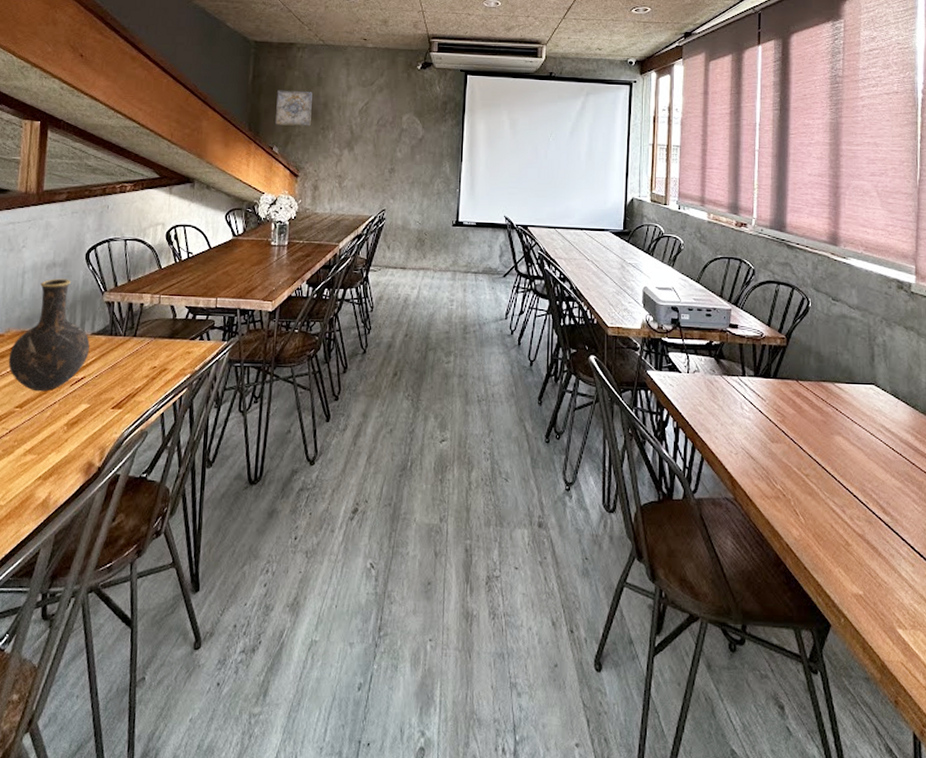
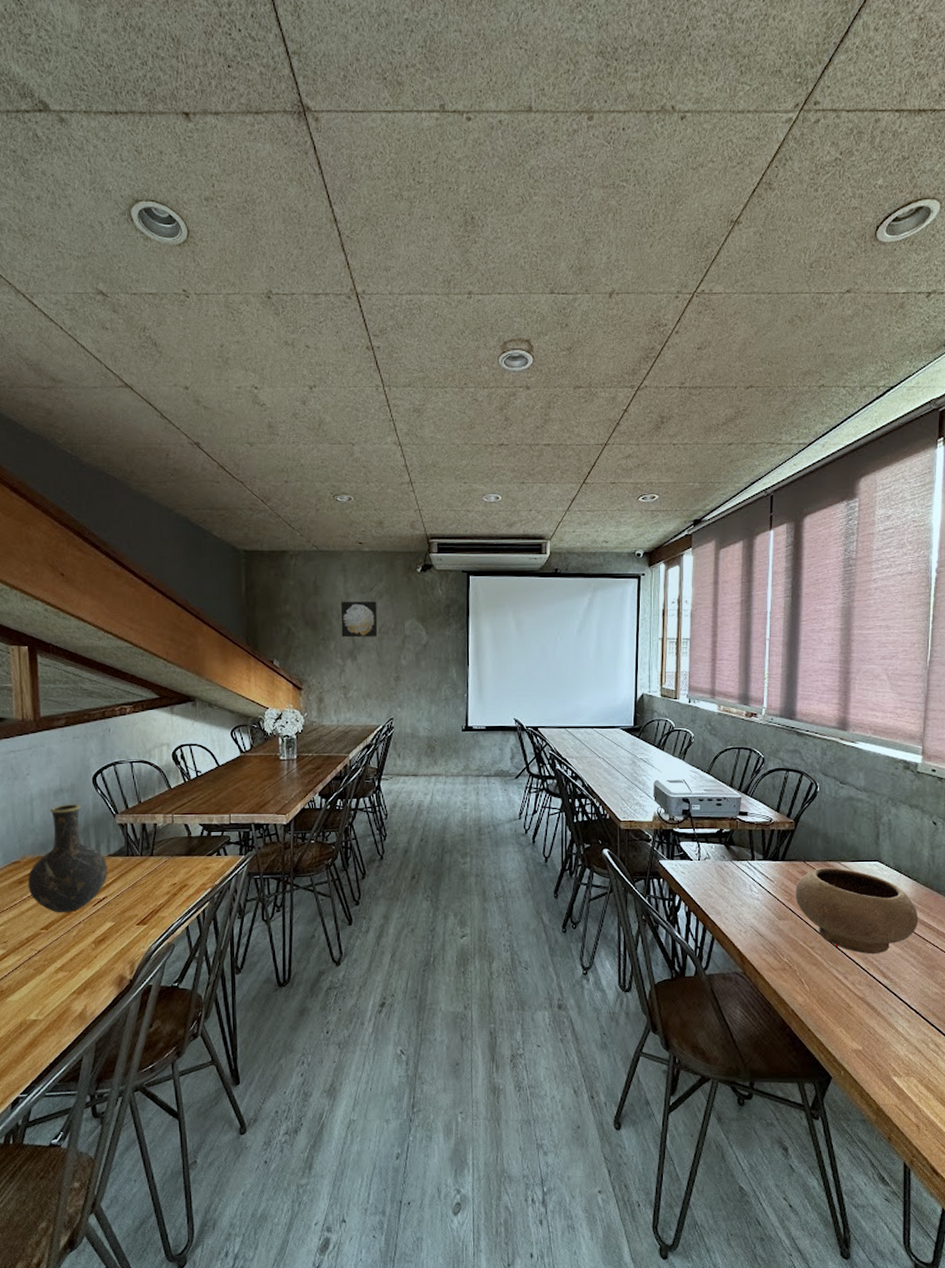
wall art: present [275,90,312,126] -> none [273,601,311,638]
wall art: none [340,93,377,129] -> present [340,601,378,638]
bowl: none [788,388,919,487] -> present [795,867,919,955]

